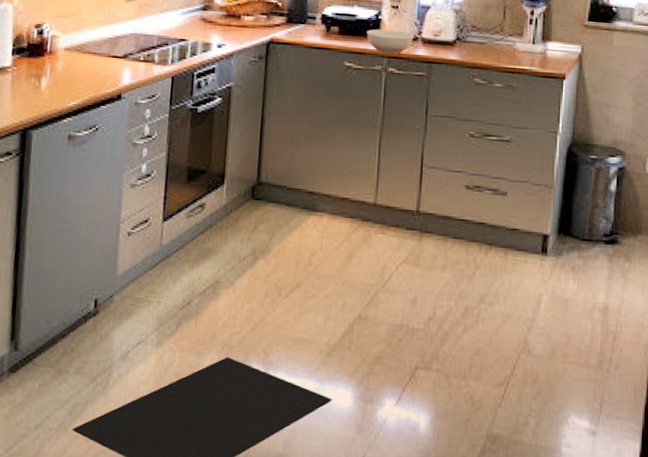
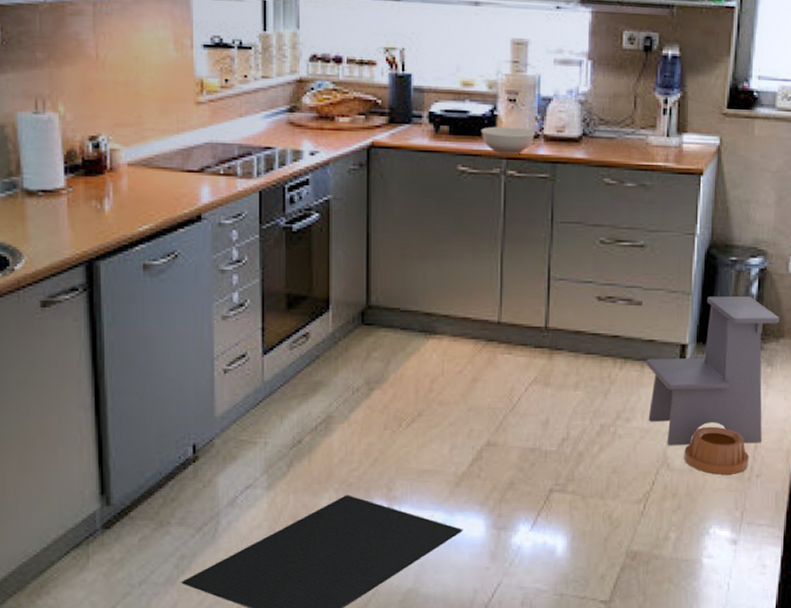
step stool: none [509,191,638,336] -> present [646,296,780,446]
pet bowl: none [544,315,608,365] -> present [684,426,749,475]

